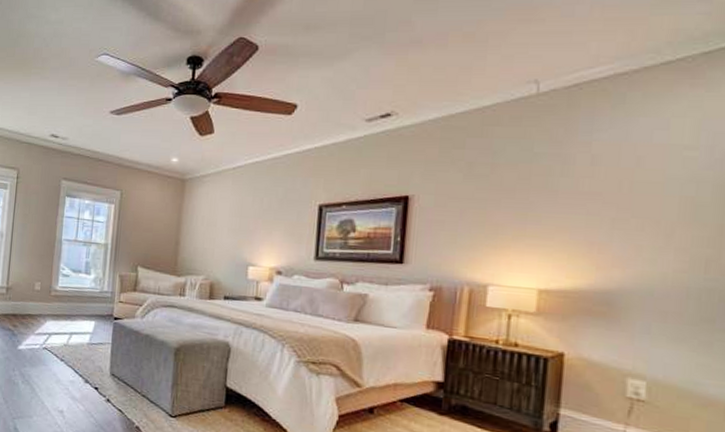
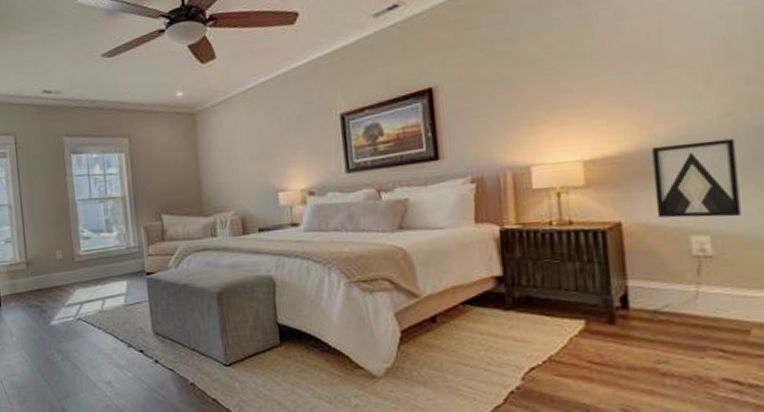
wall art: none [599,289,686,369] -> present [651,138,741,218]

